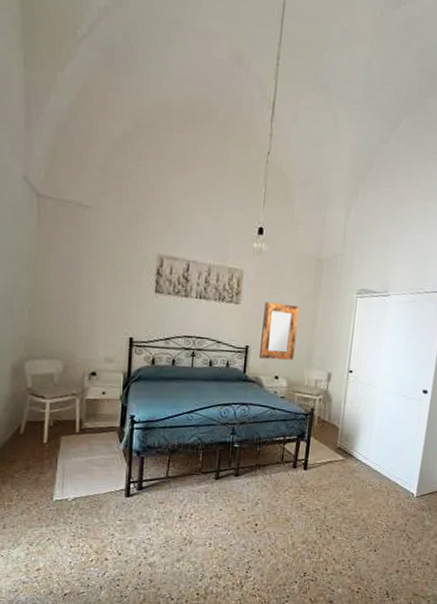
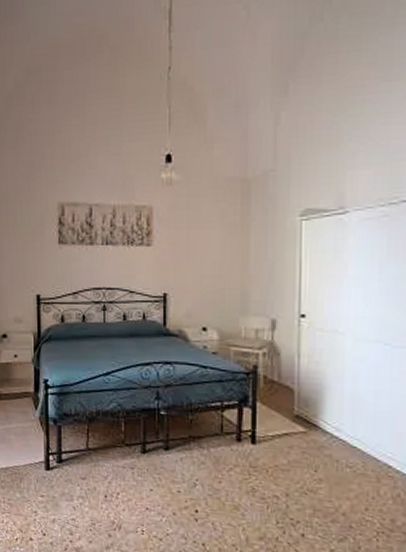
home mirror: present [259,302,299,361] -> none [181,239,225,308]

